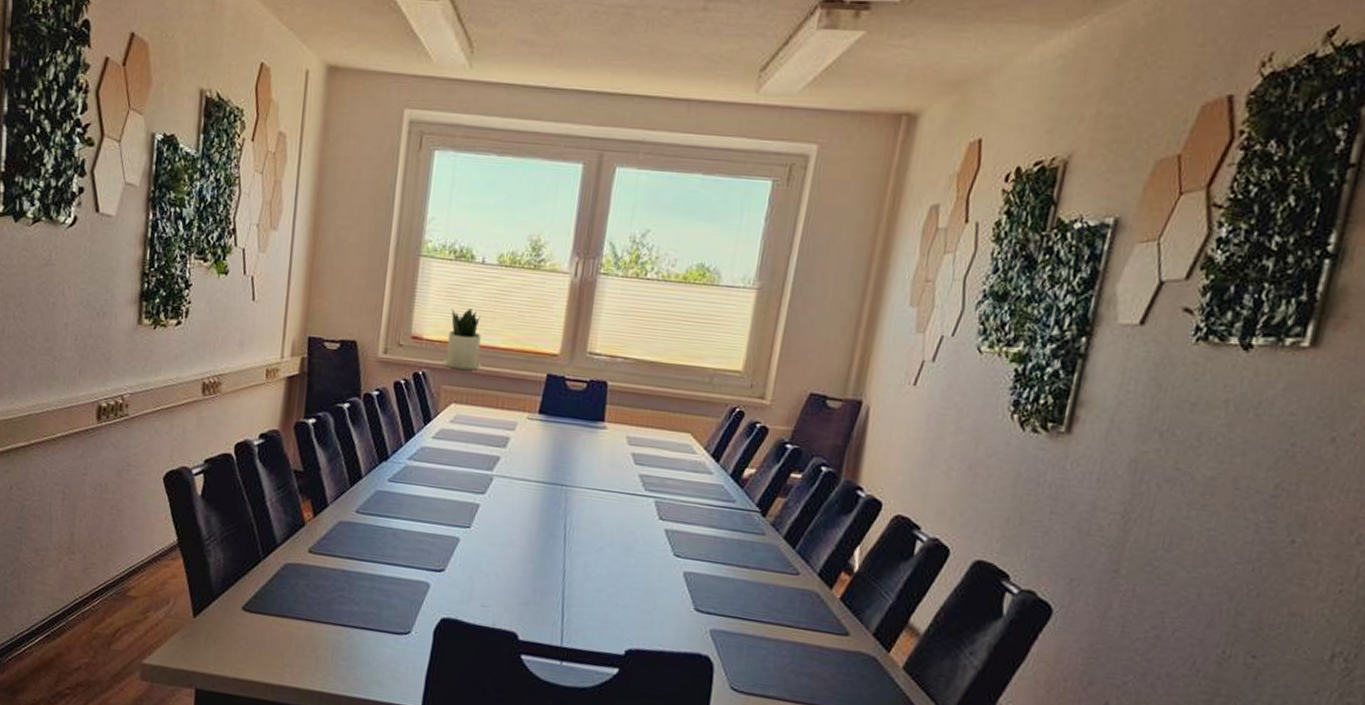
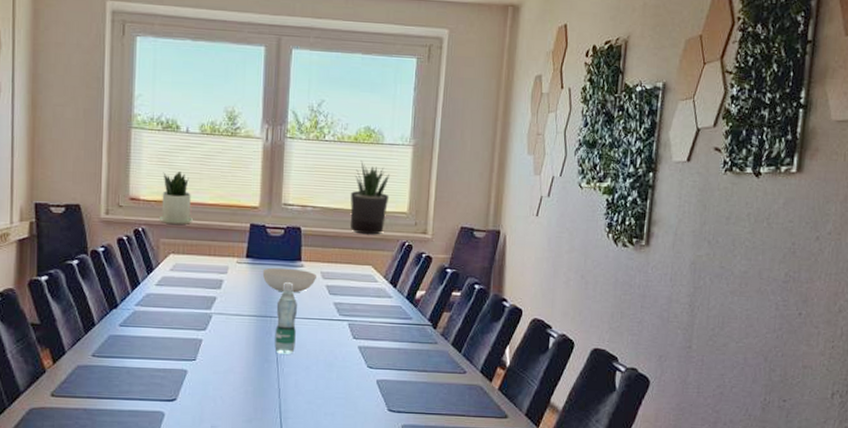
bowl: none [556,427,621,459] -> present [262,267,316,293]
bottle: none [563,446,596,531] -> present [274,282,298,354]
planter: none [668,305,723,397] -> present [350,160,390,235]

